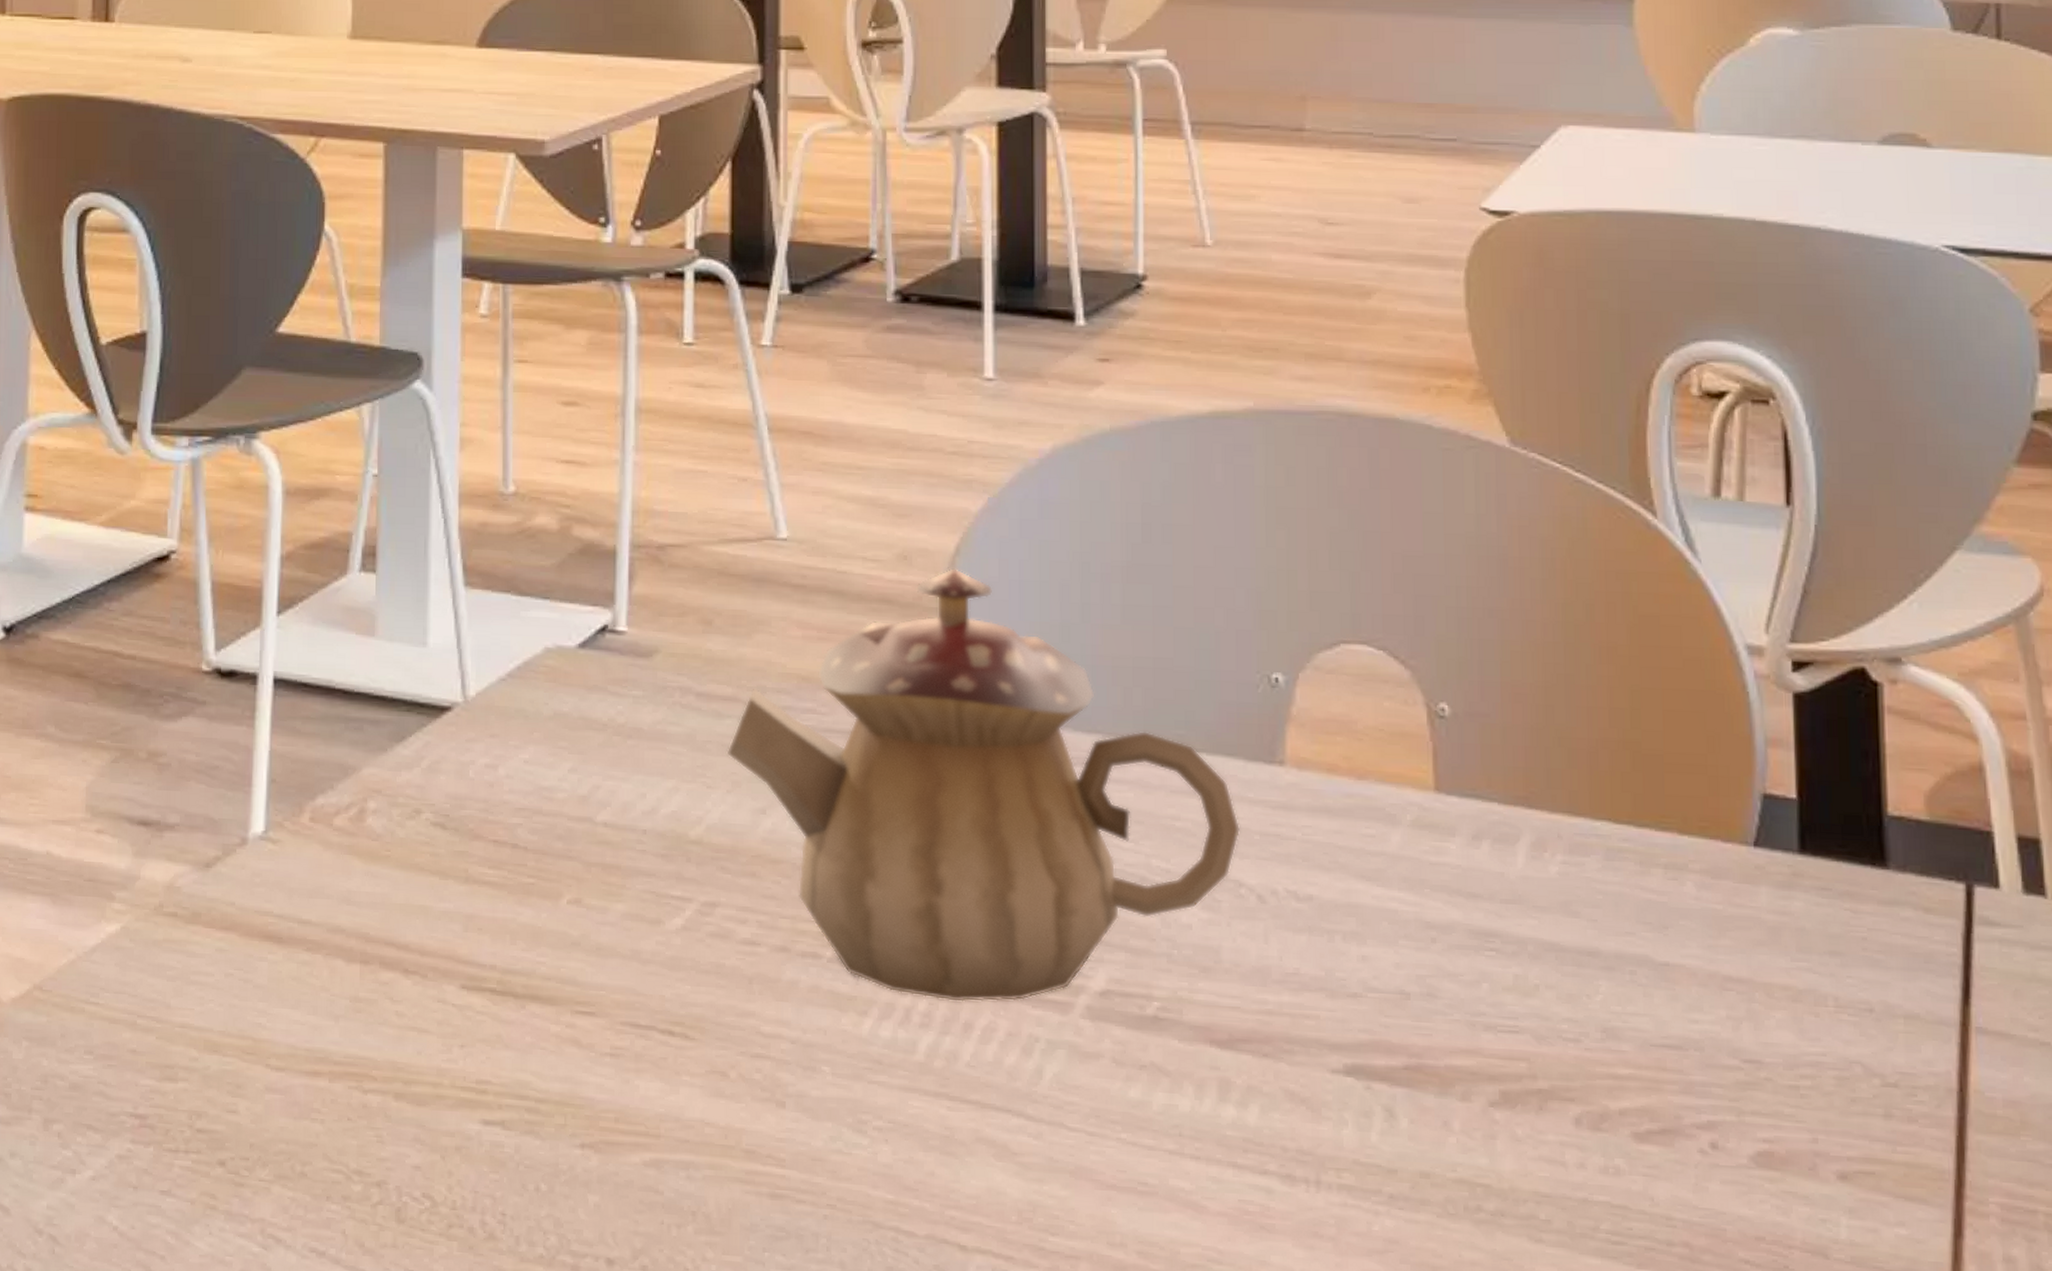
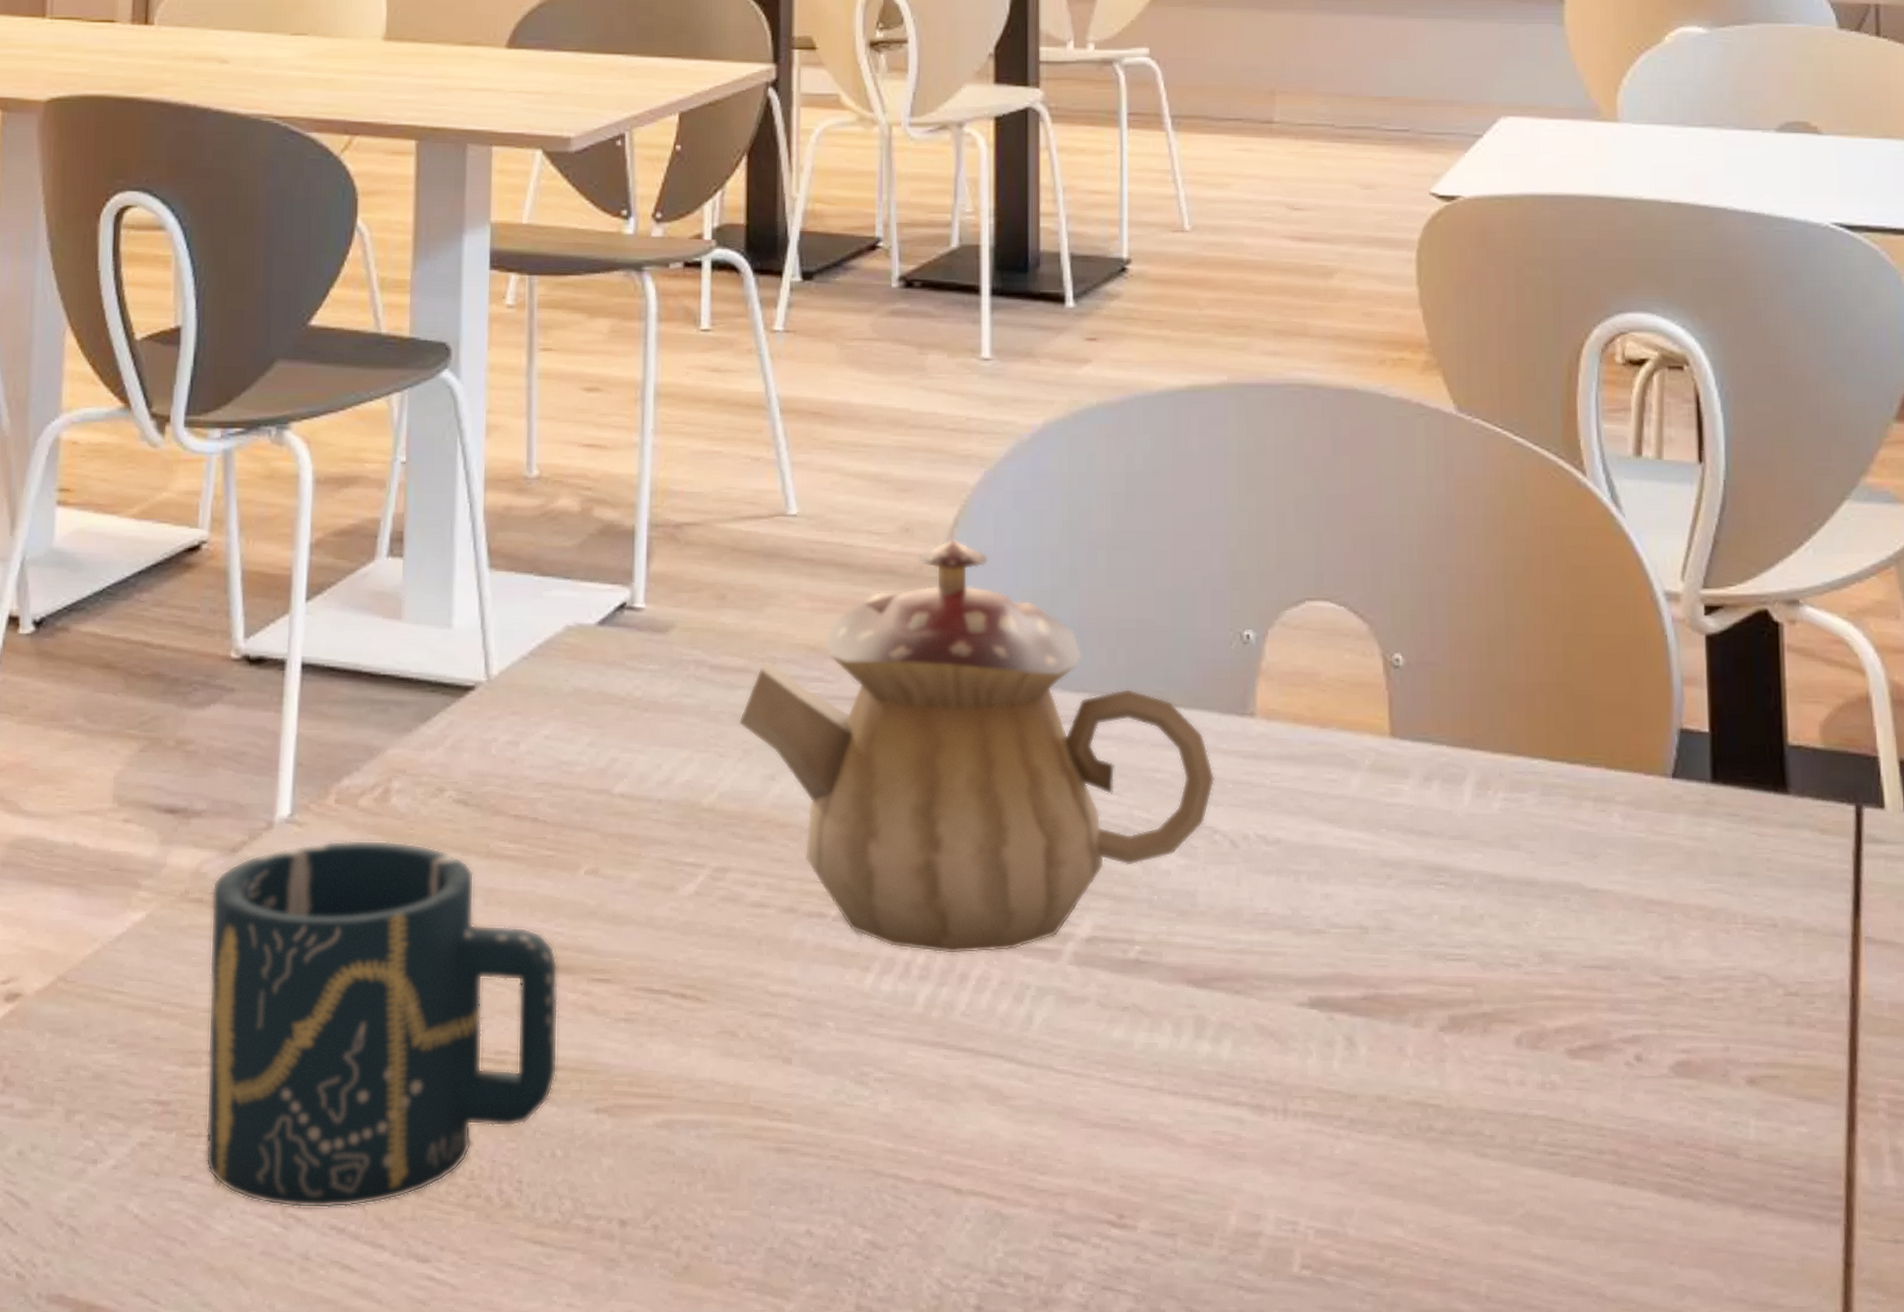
cup: none [183,859,542,1231] -> present [205,839,559,1209]

